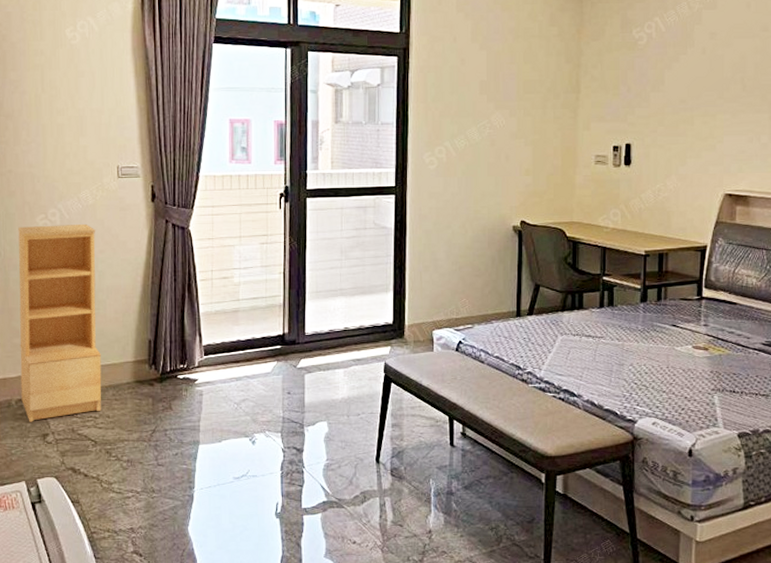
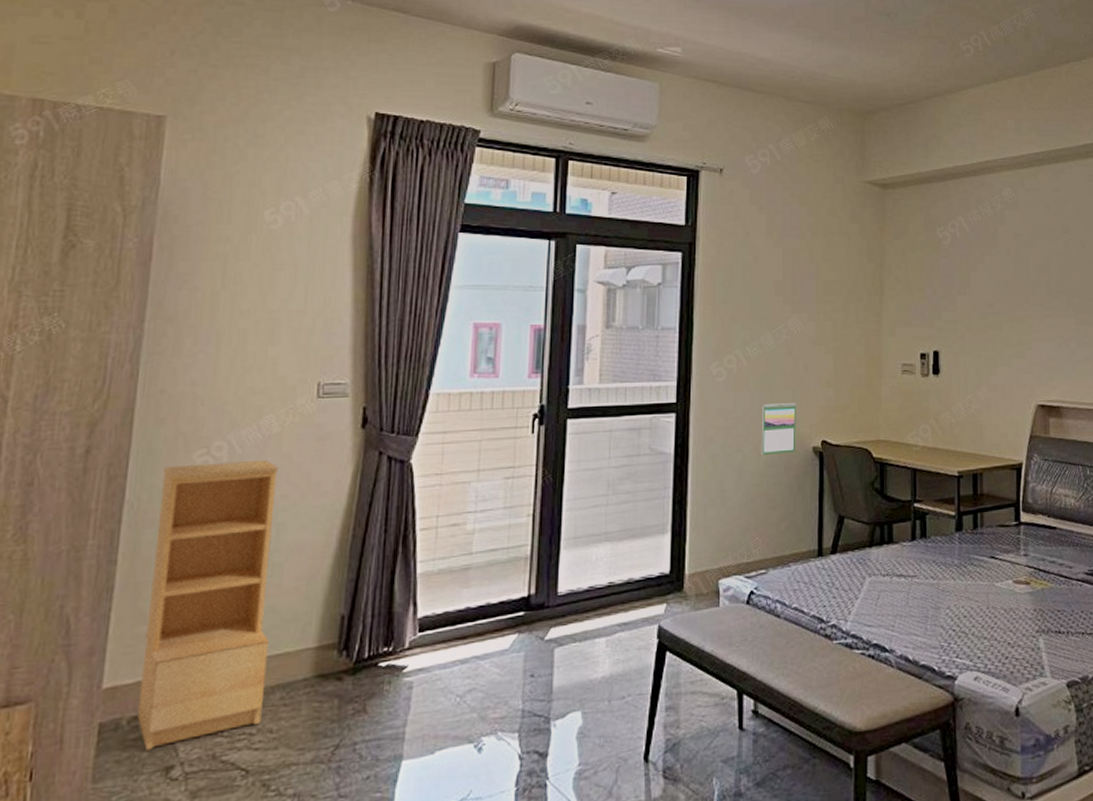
calendar: none [468,187,498,232] -> present [761,402,796,456]

